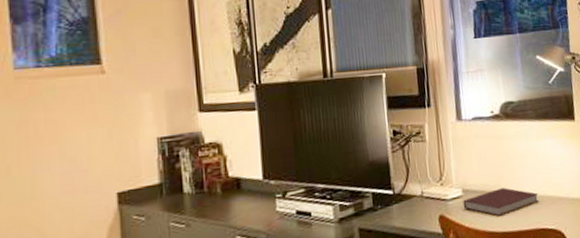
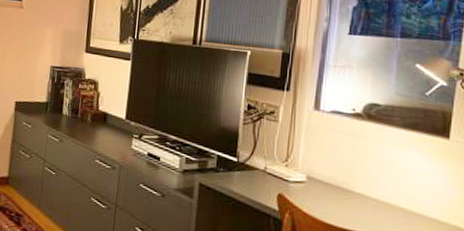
notebook: present [463,188,539,216] -> none [305,185,390,213]

